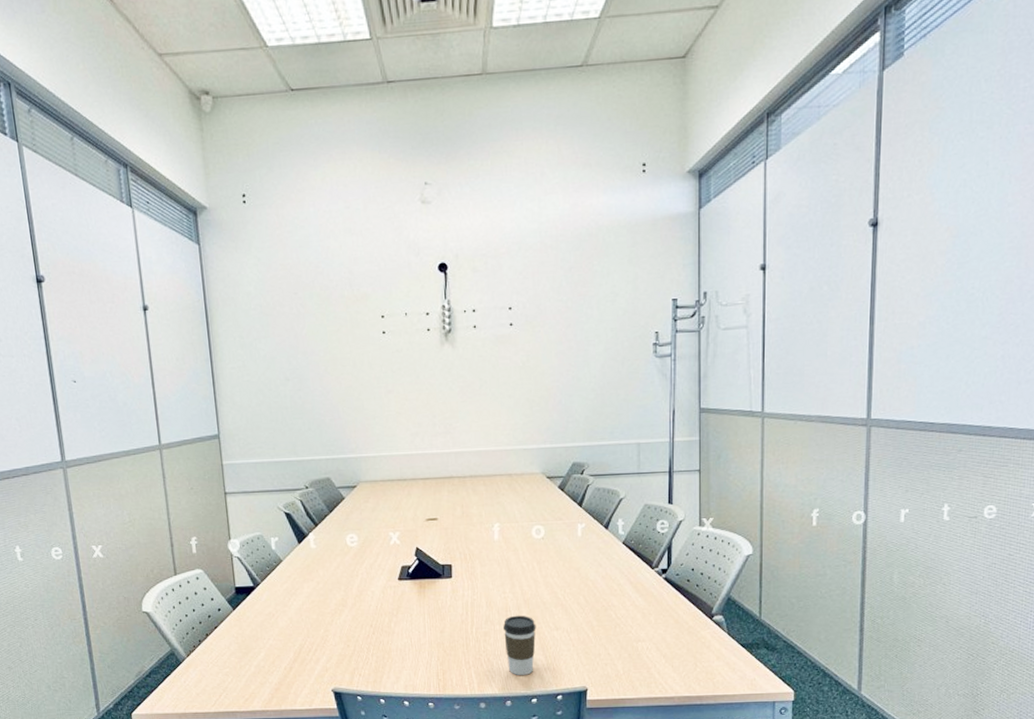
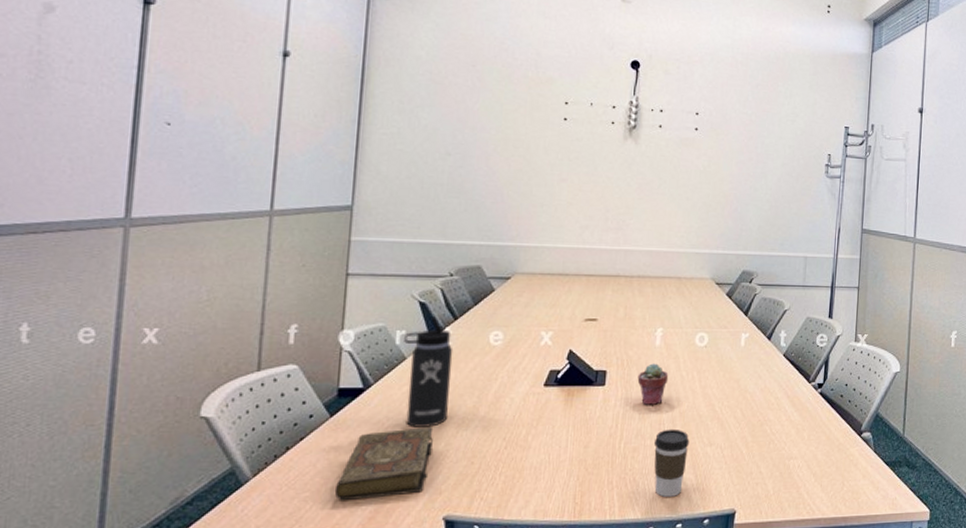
book: none [246,617,315,676] -> present [334,427,433,501]
thermos bottle: none [278,524,322,617] -> present [404,316,453,427]
potted succulent: none [481,556,510,594] -> present [637,363,669,405]

